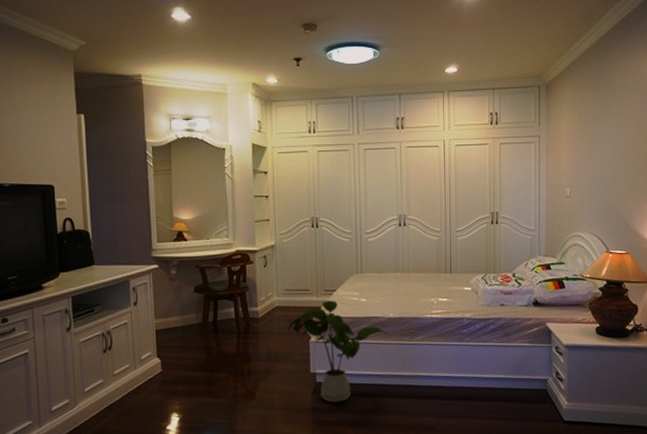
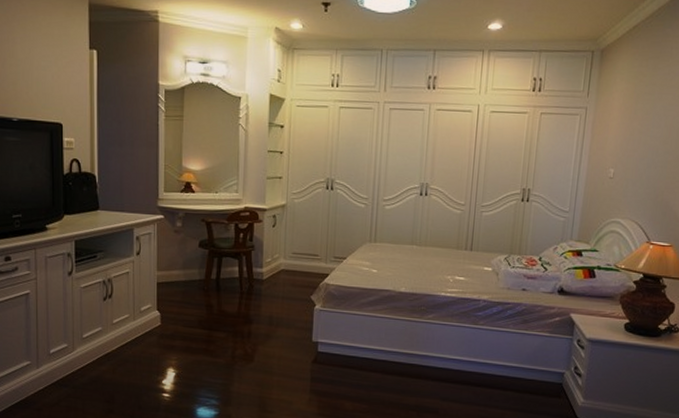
house plant: present [288,300,388,403] -> none [292,268,398,374]

